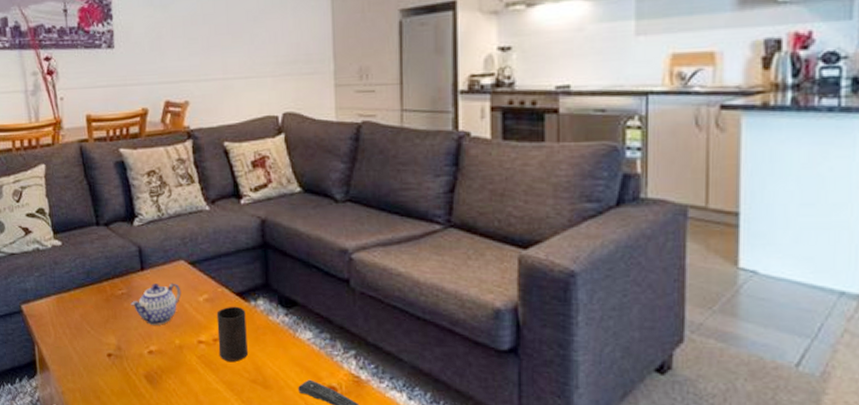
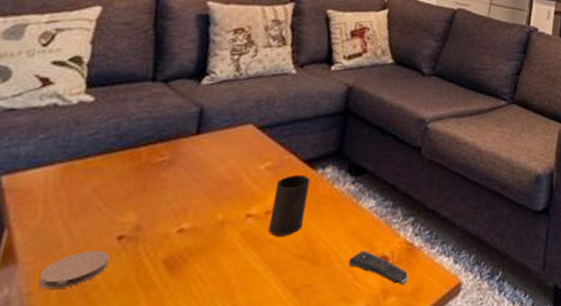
coaster: none [65,364,107,392] -> present [37,251,110,290]
teapot: present [130,283,182,325] -> none [170,149,241,198]

